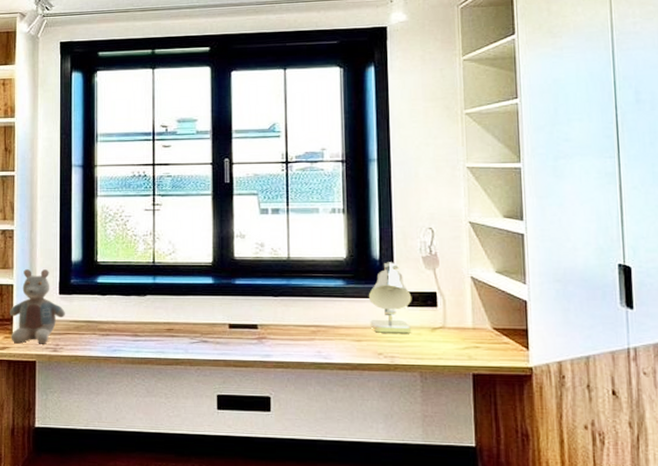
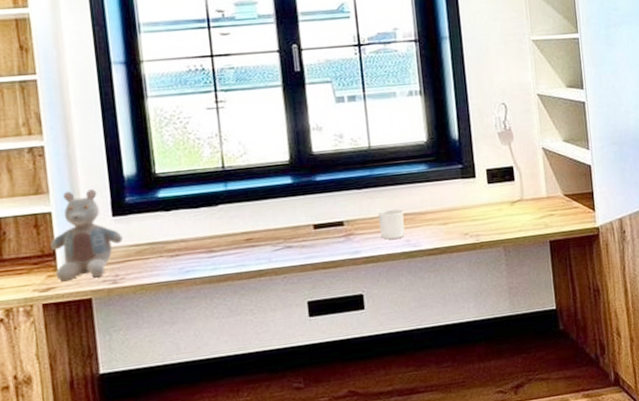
mug: none [292,319,318,348] -> present [378,208,405,240]
desk lamp: present [368,262,412,333] -> none [450,141,494,214]

